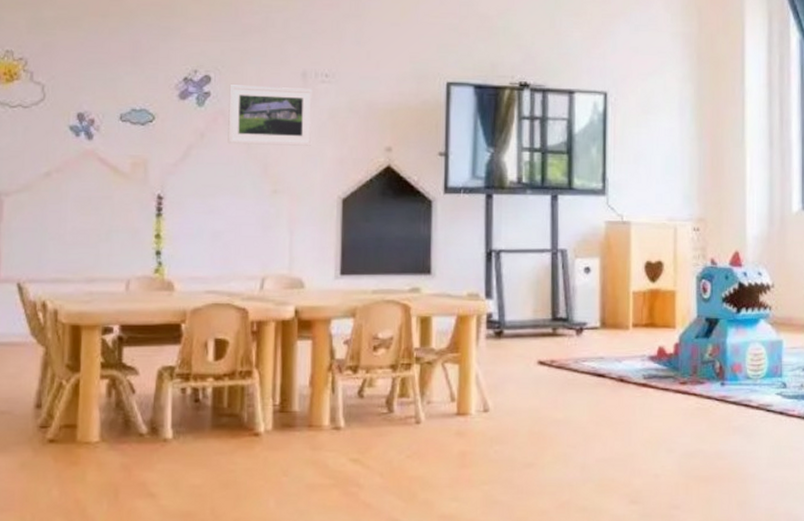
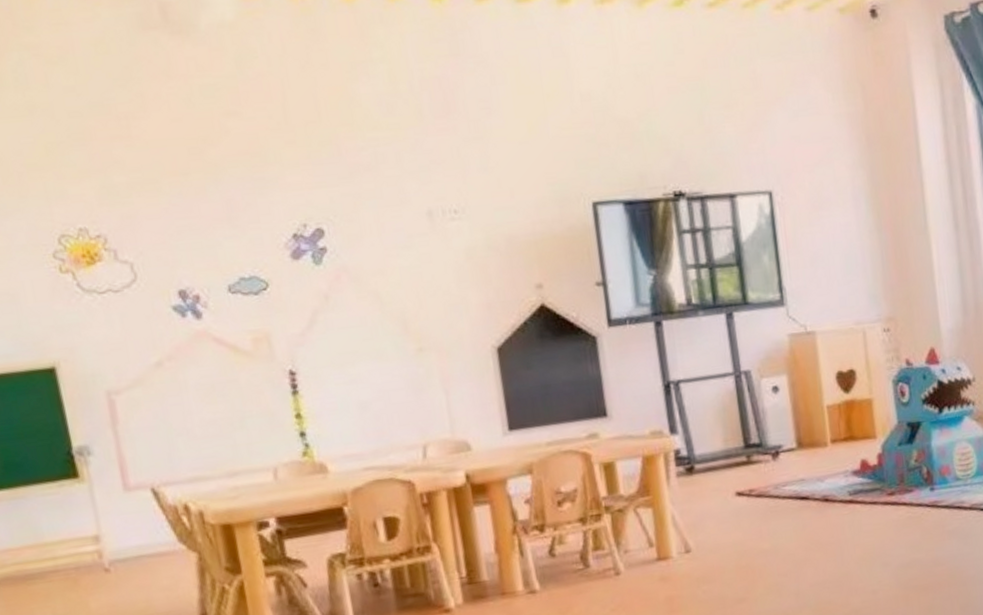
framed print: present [227,85,312,146] -> none [347,229,452,303]

